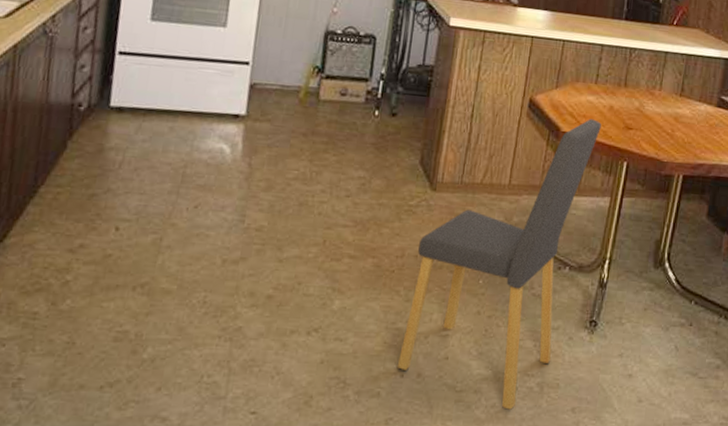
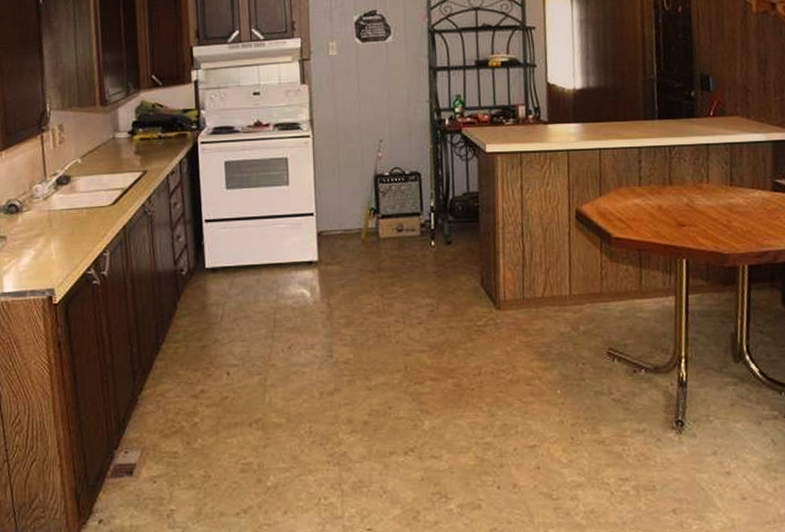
dining chair: present [396,119,601,410] -> none [492,221,653,514]

